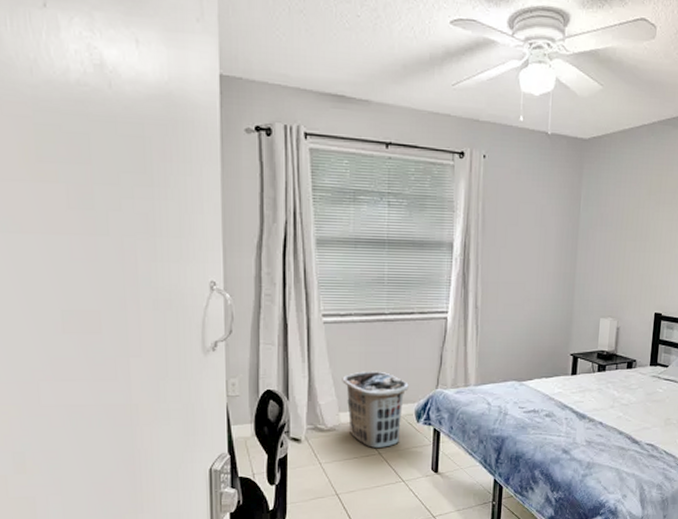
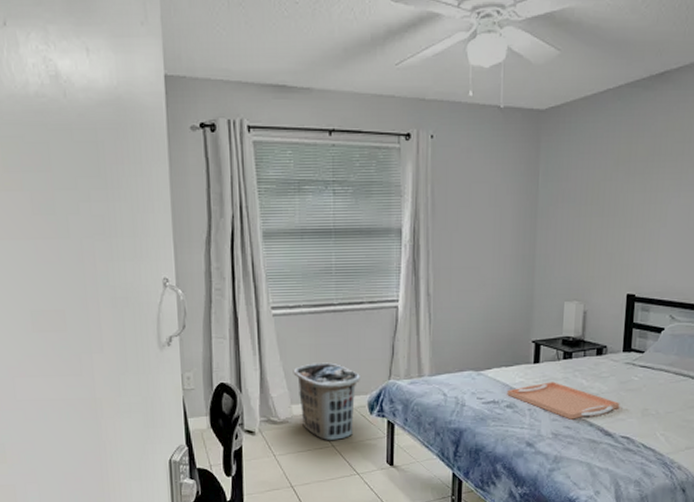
serving tray: none [546,392,646,428] -> present [507,382,620,420]

